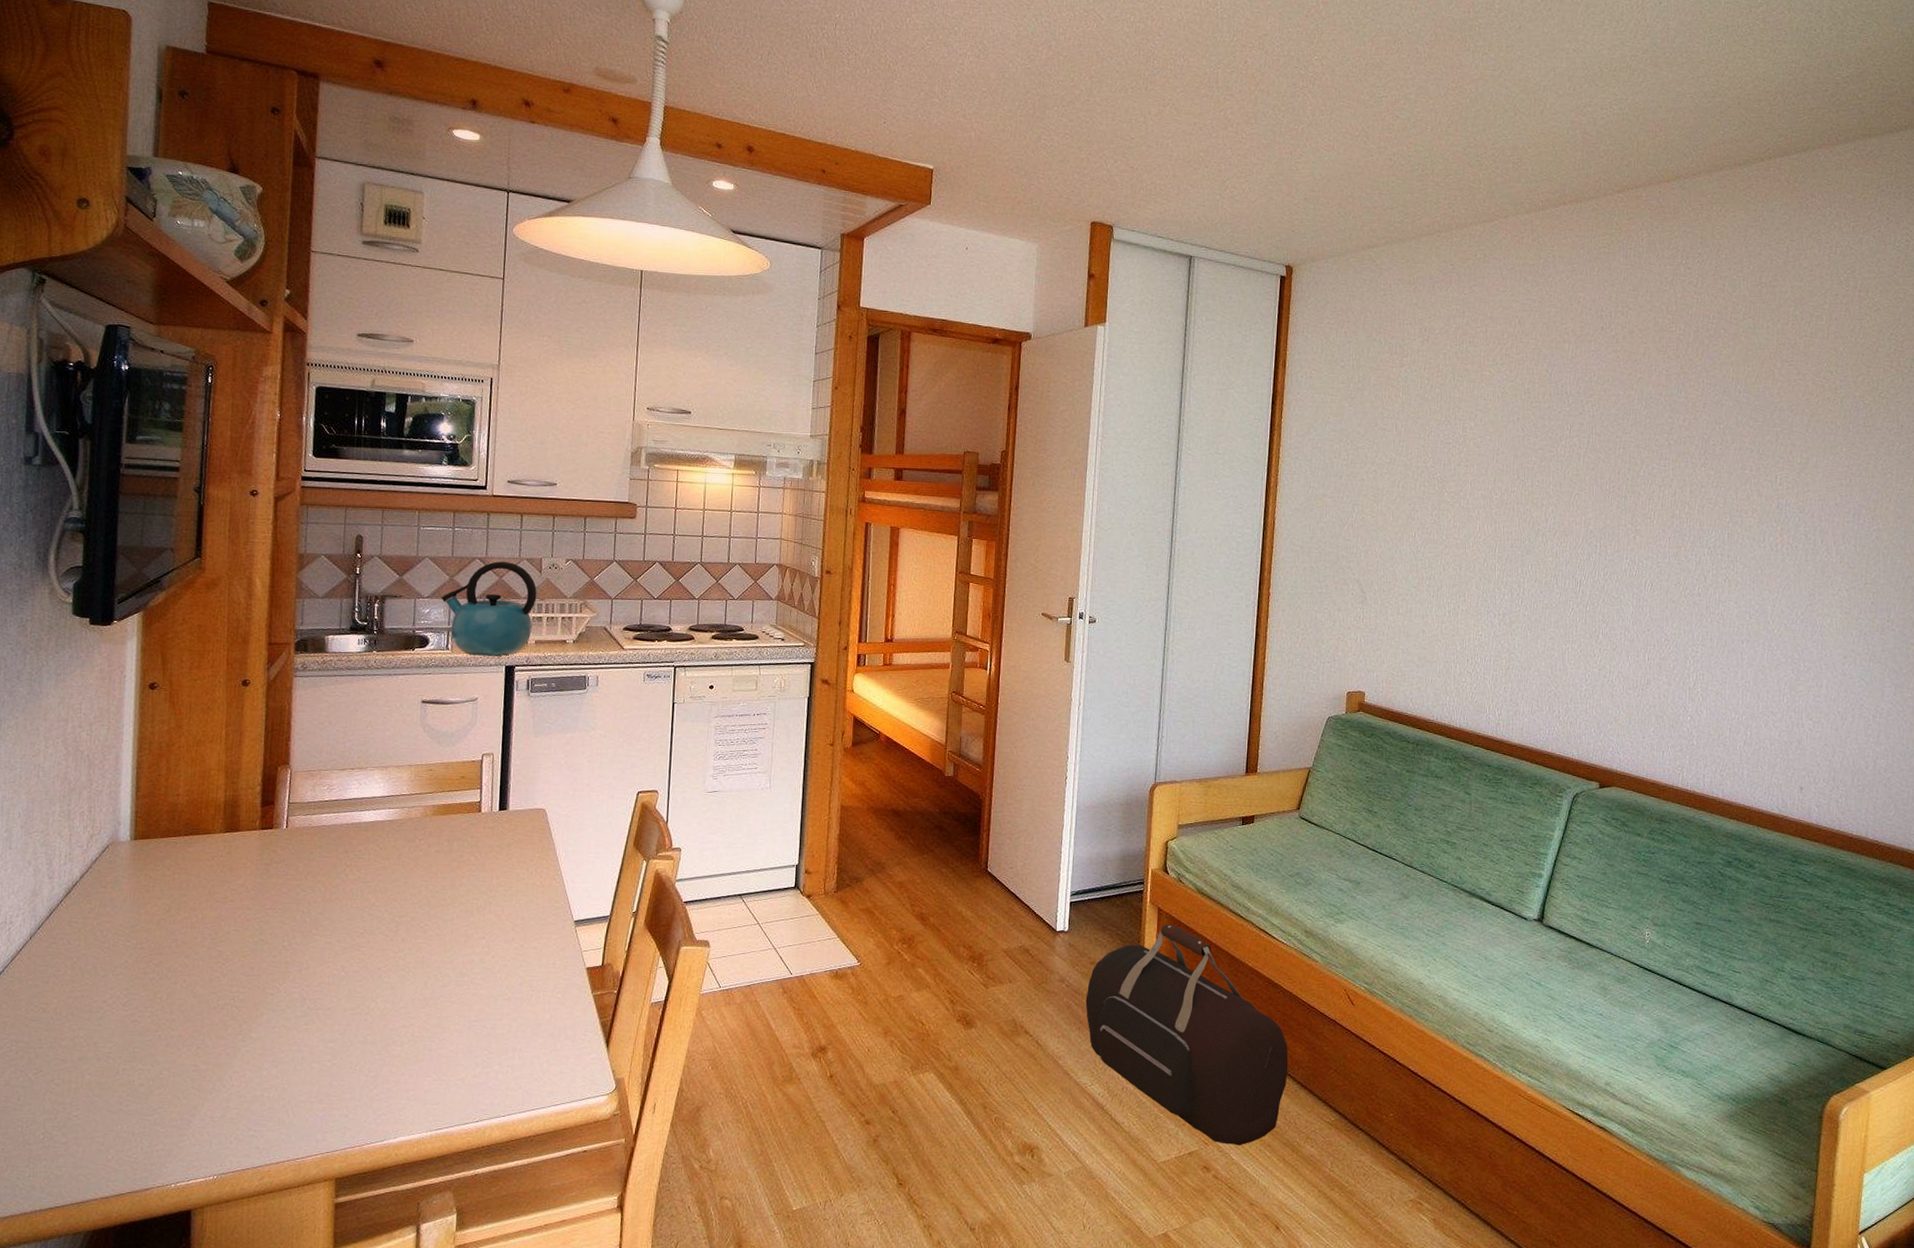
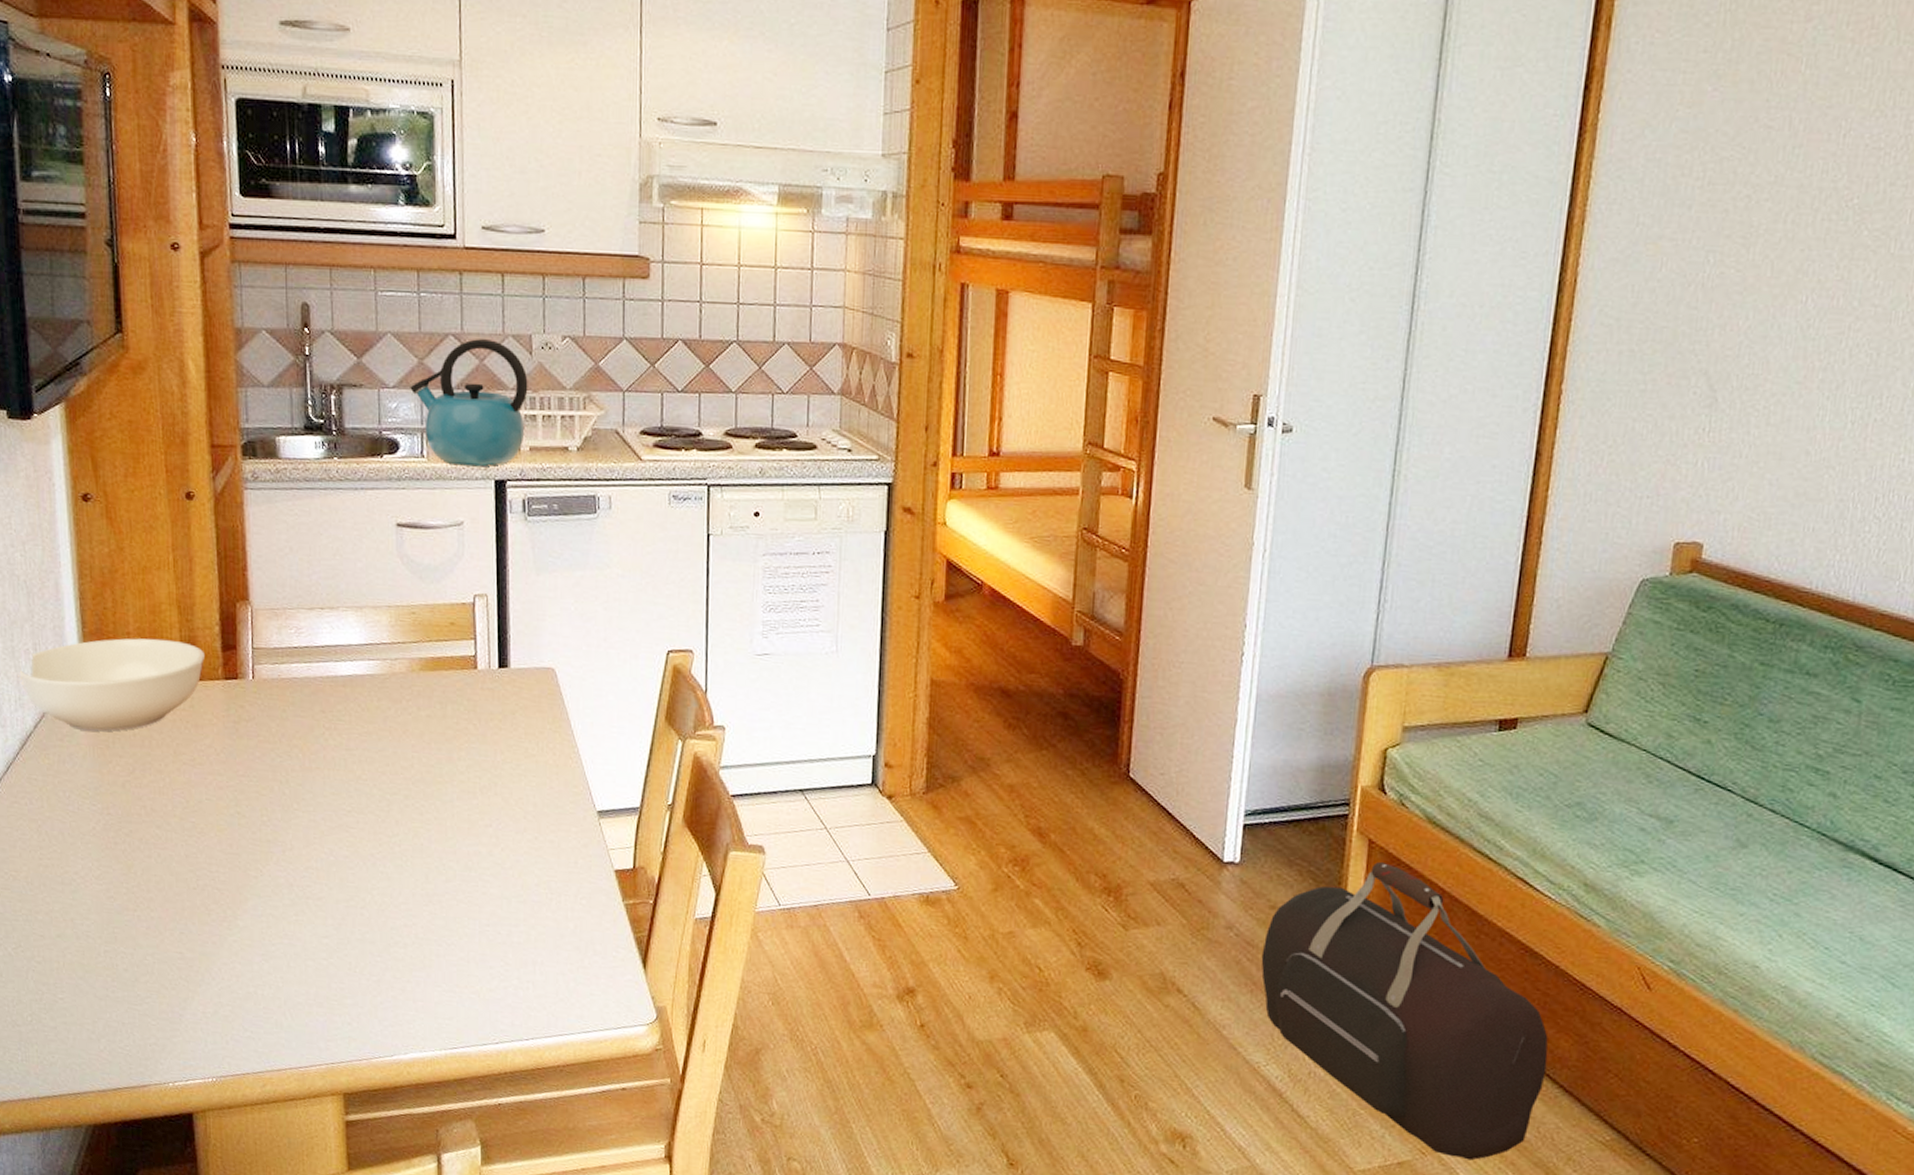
bowl: none [71,798,246,878] -> present [18,638,206,732]

